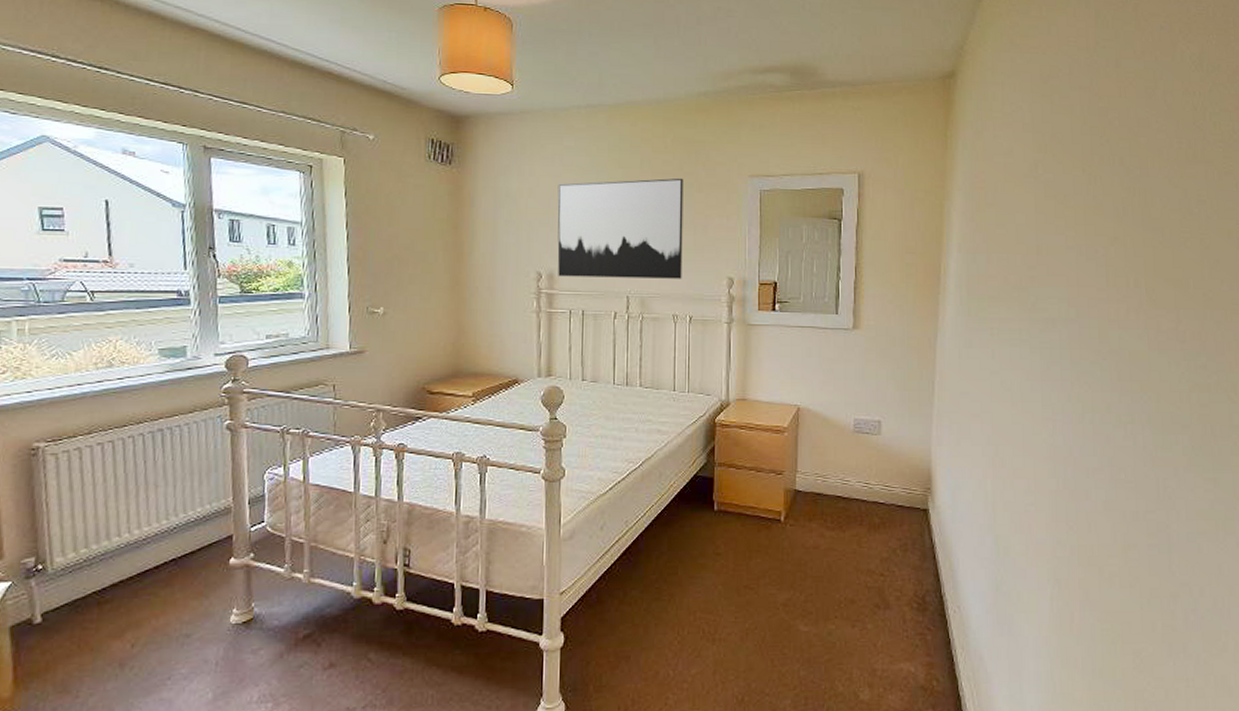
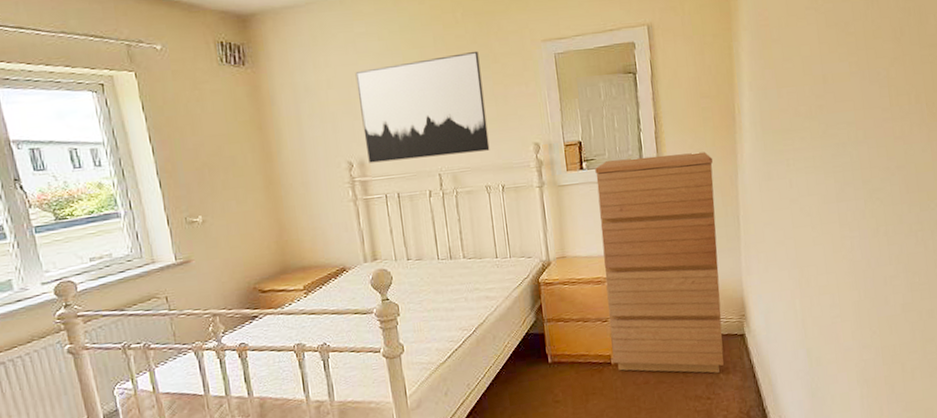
dresser: none [782,306,912,548] -> present [595,152,724,373]

